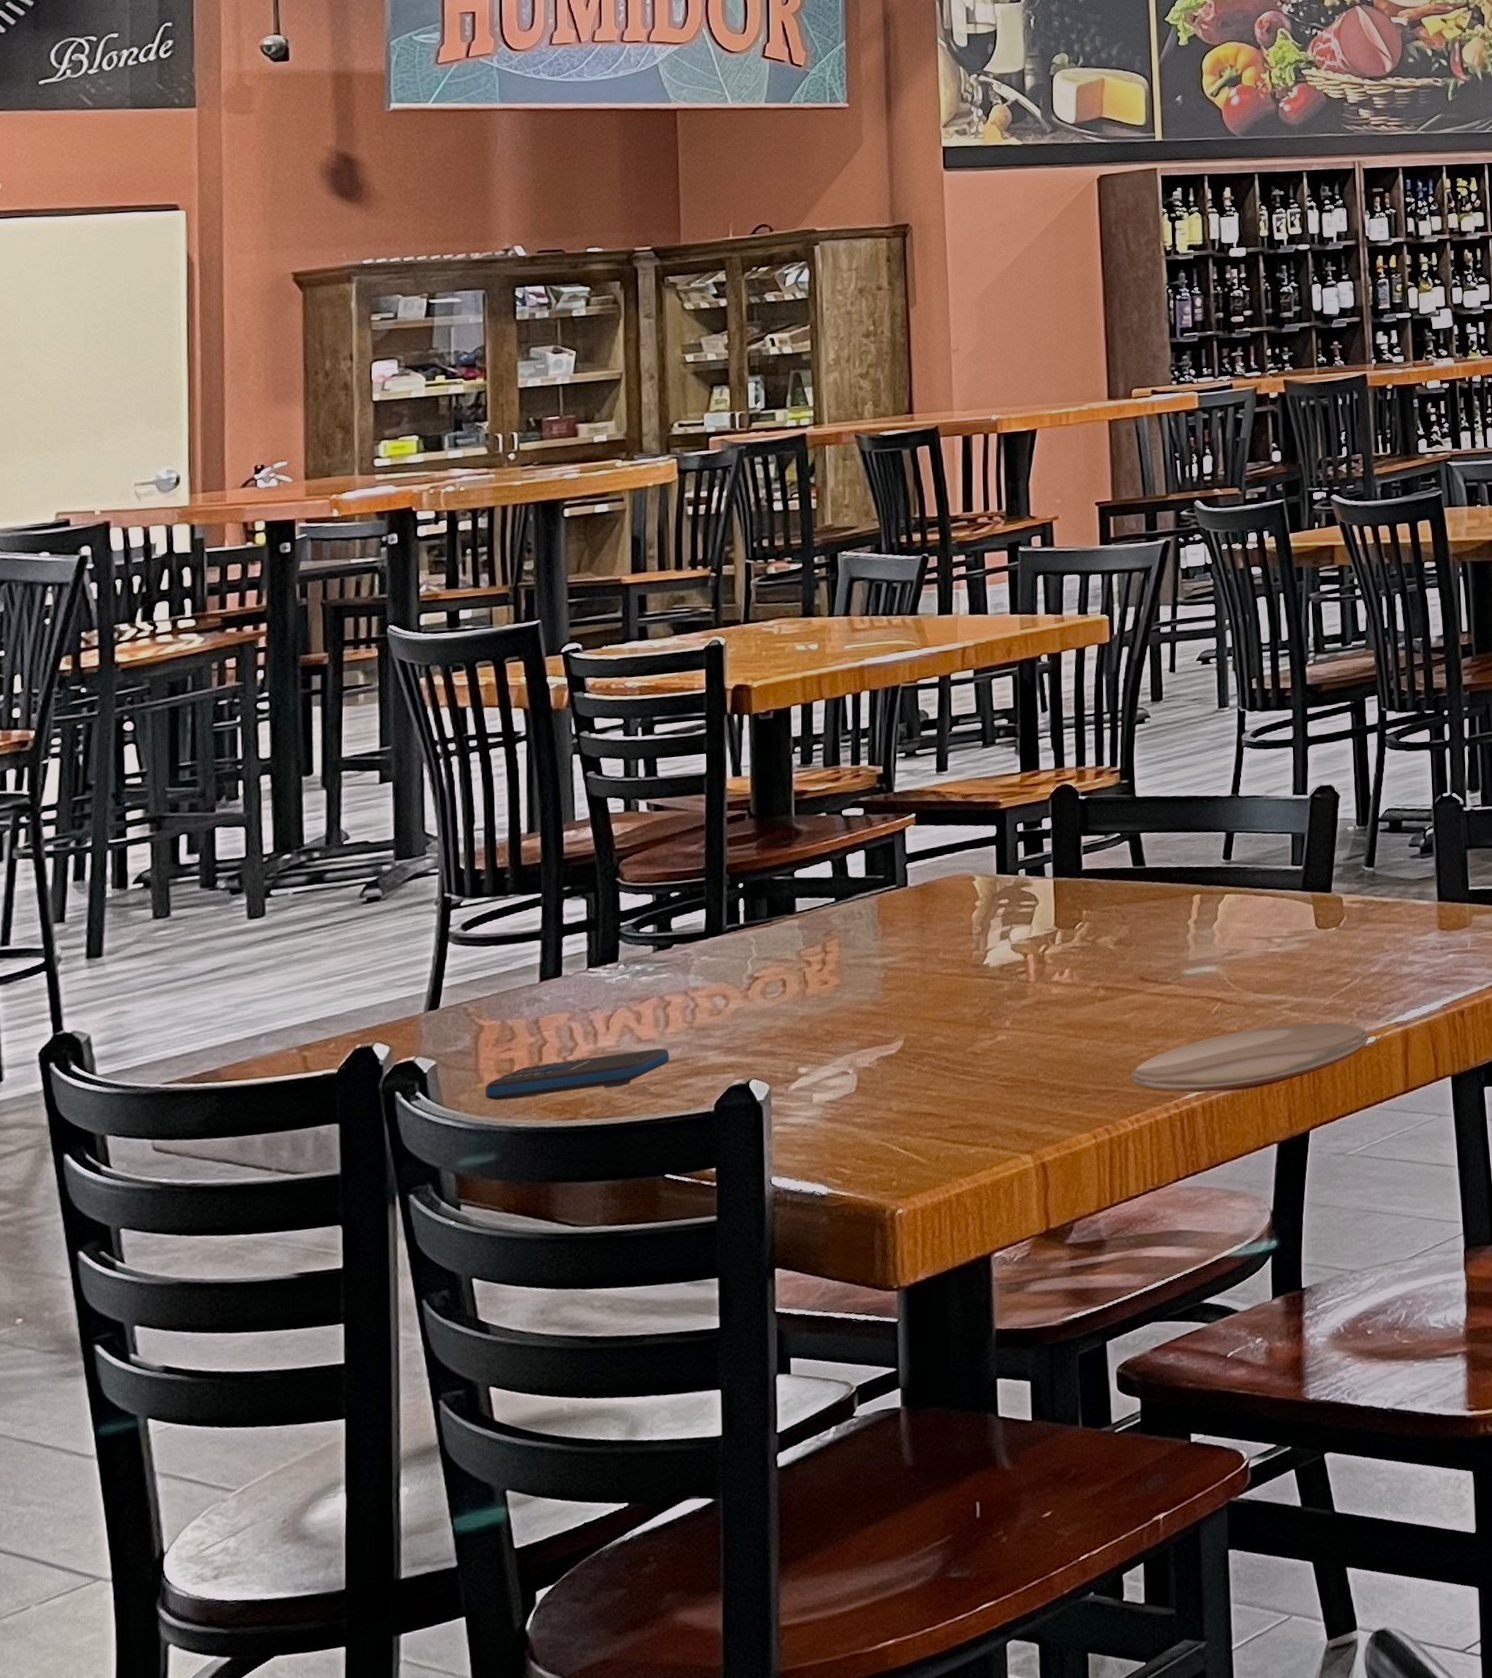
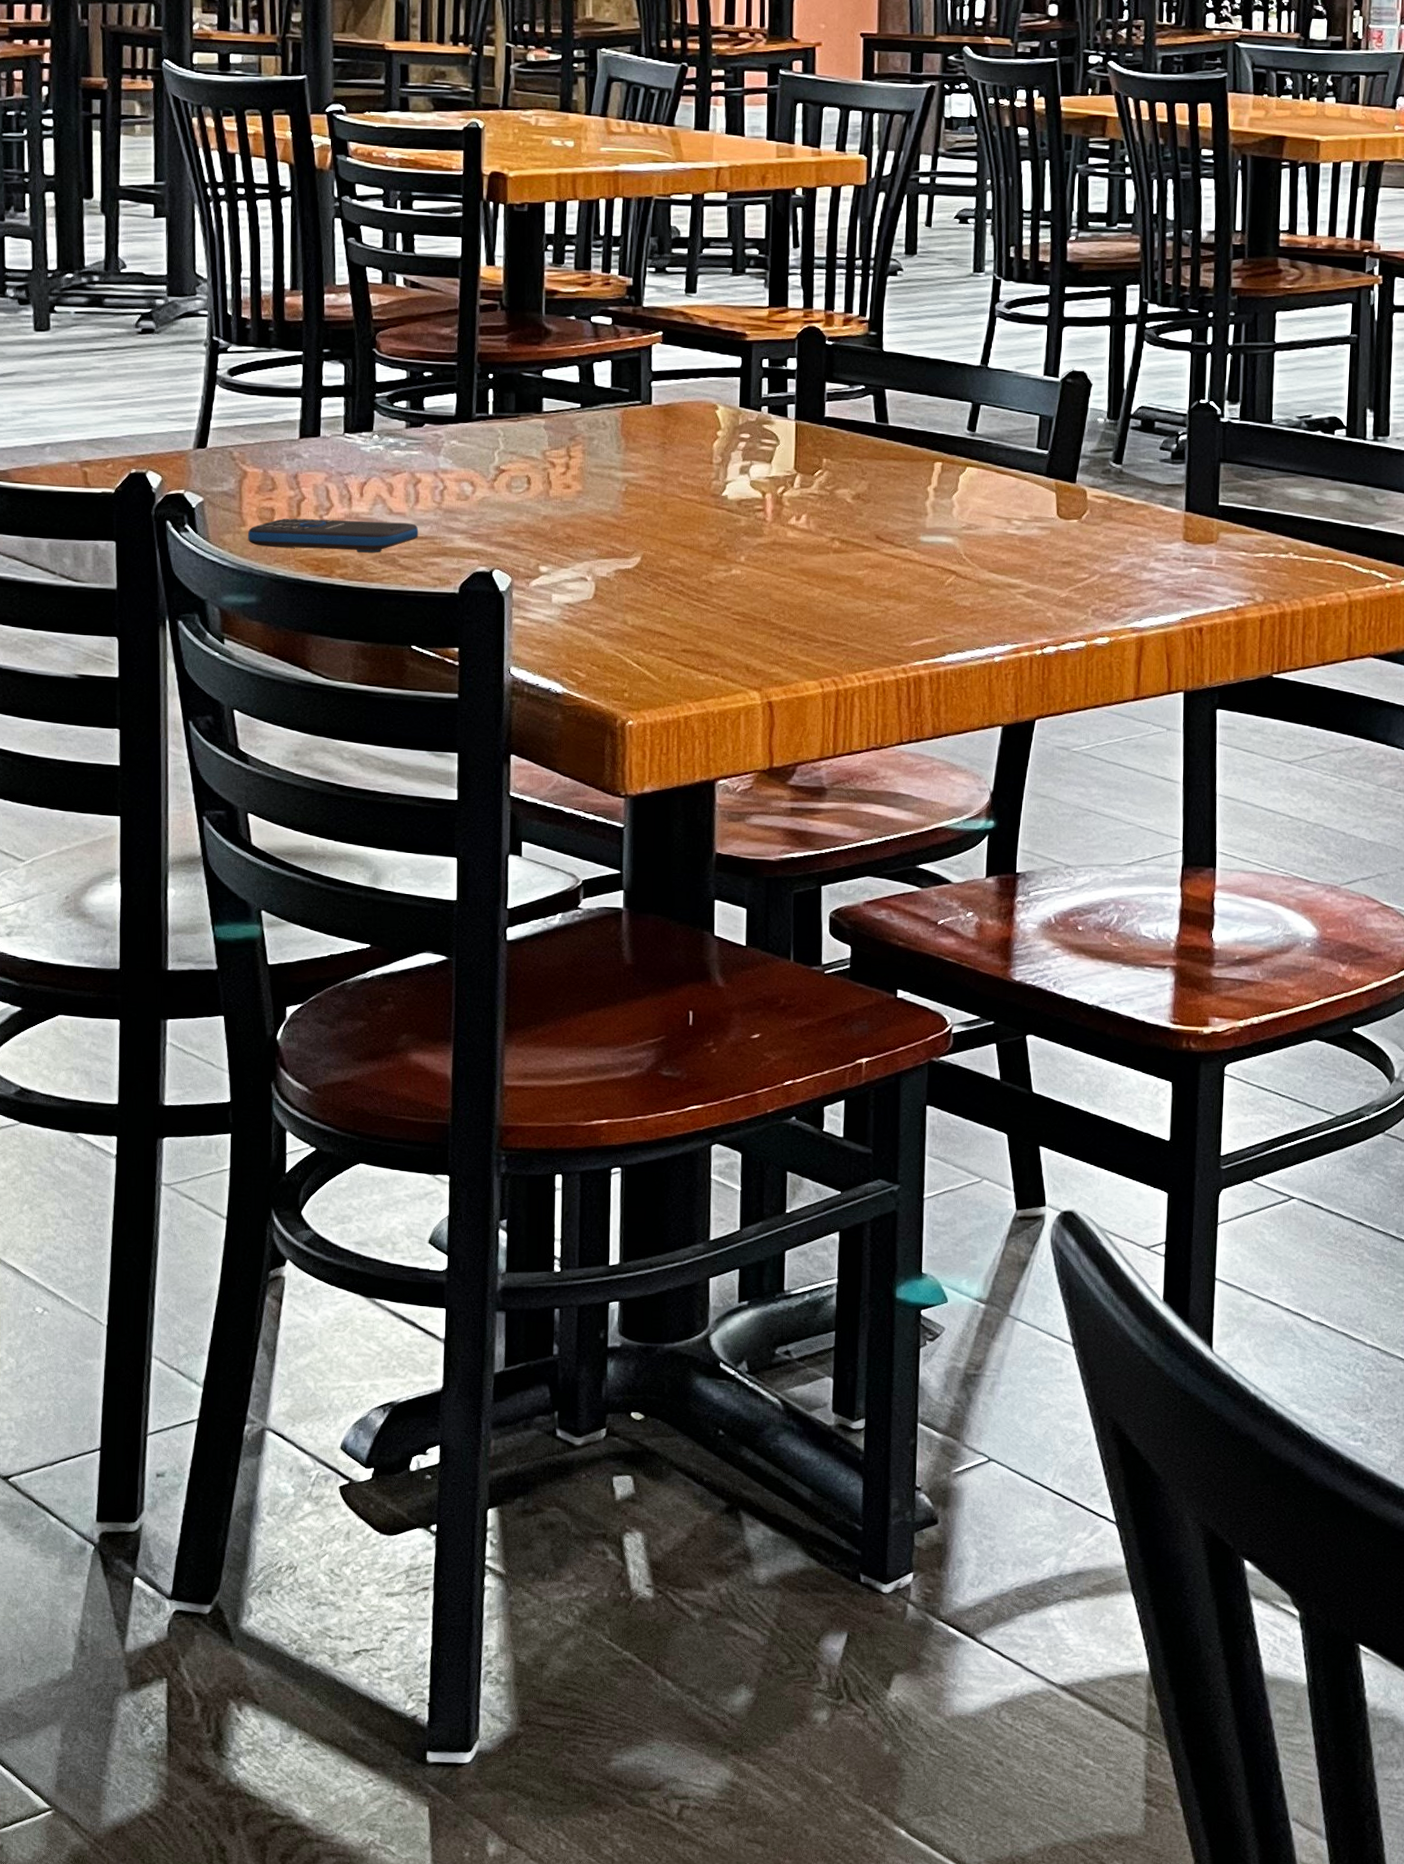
plate: present [1131,1022,1369,1094] -> none [861,608,1103,668]

